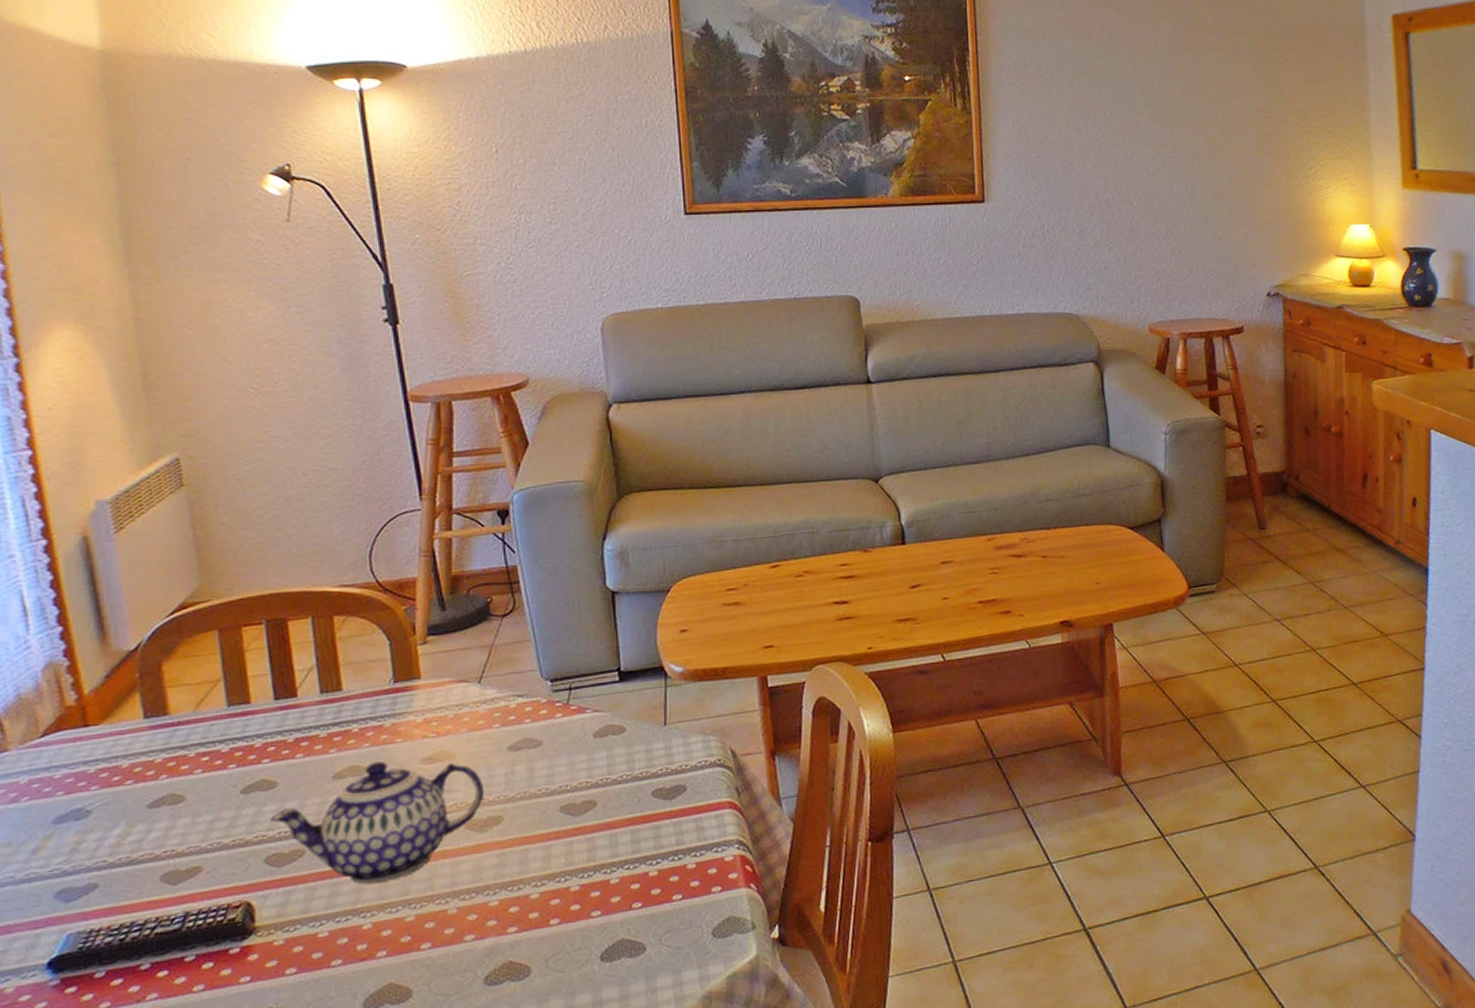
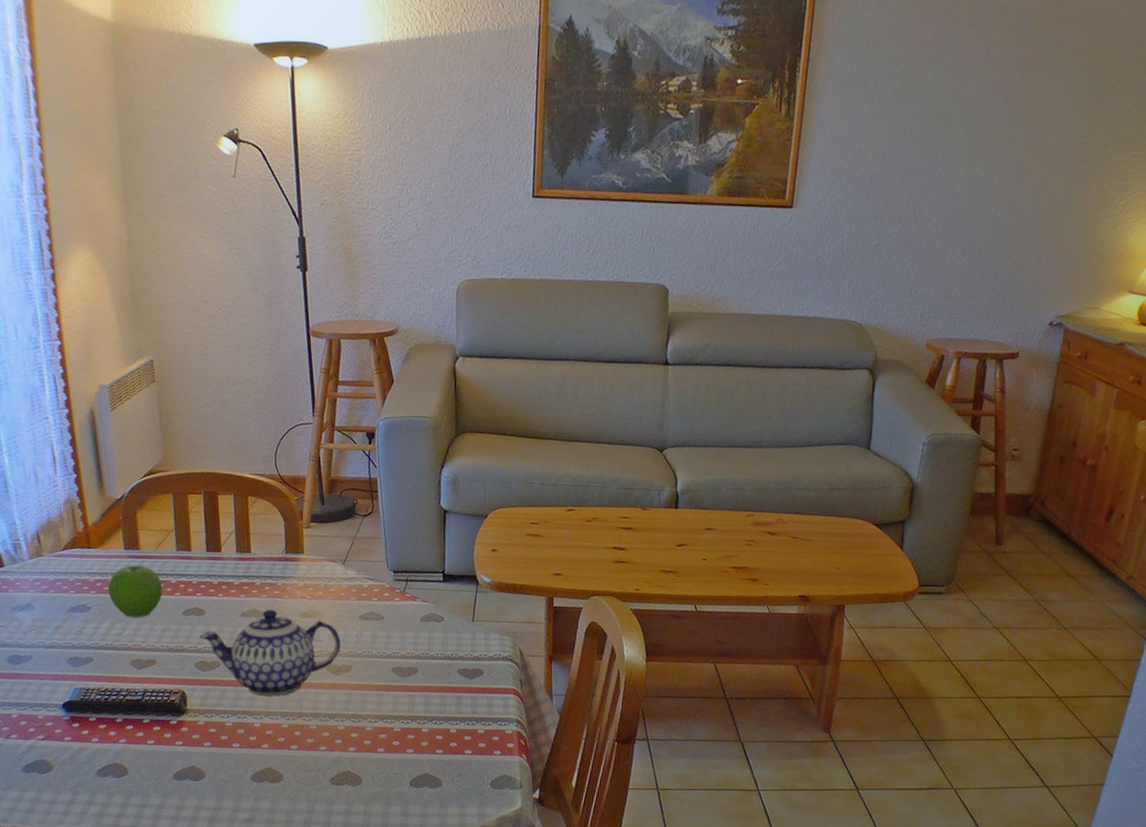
fruit: none [120,736,208,813] -> present [108,565,163,618]

